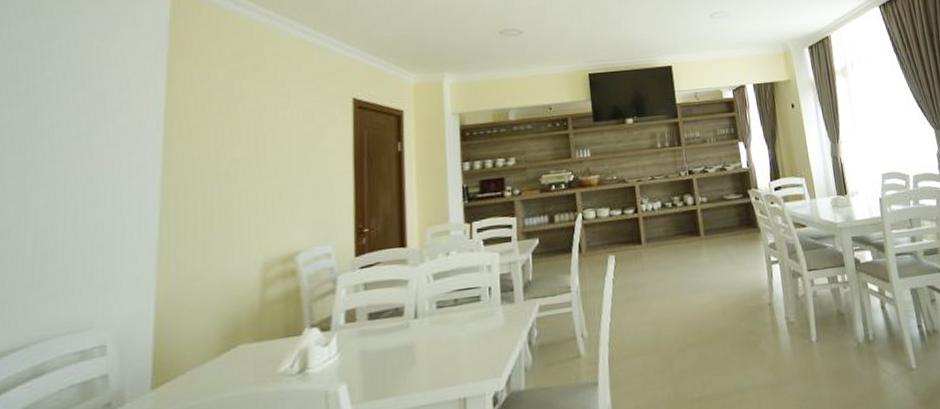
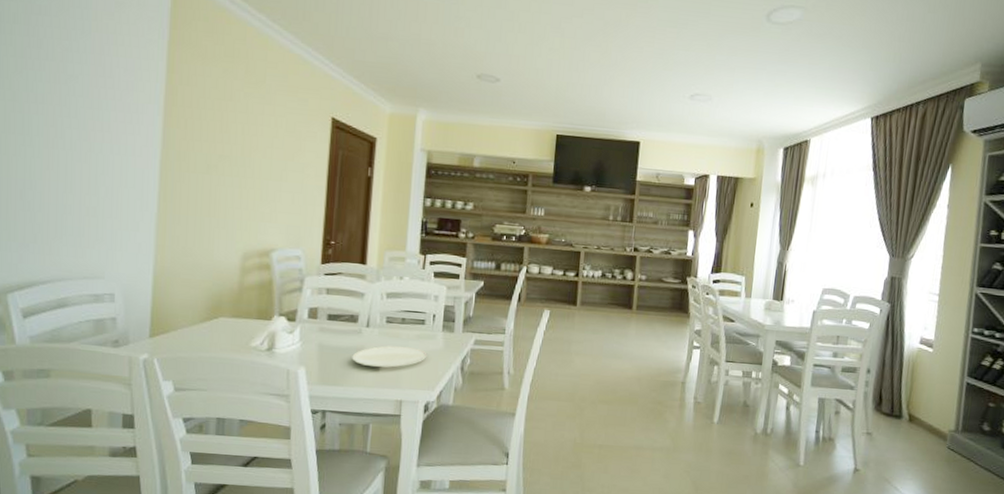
plate: none [401,330,488,366] -> present [352,345,427,368]

